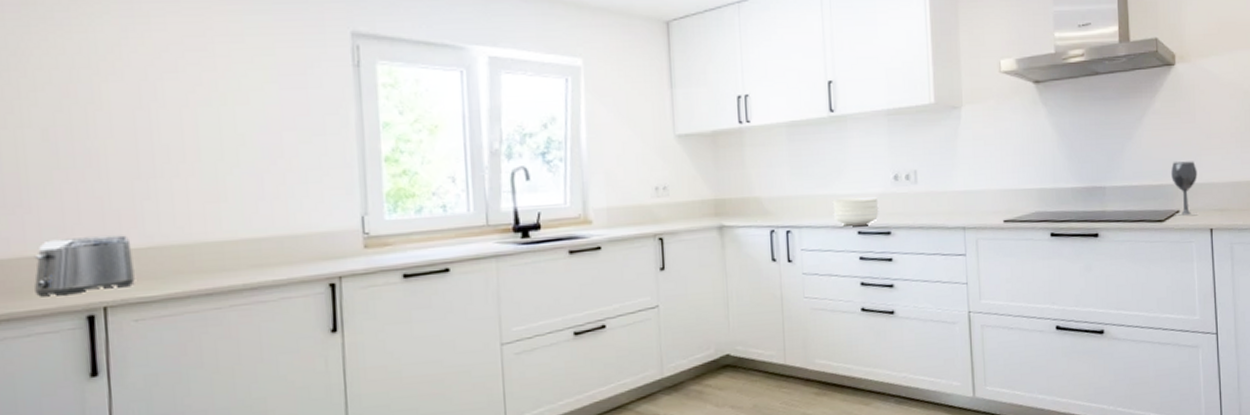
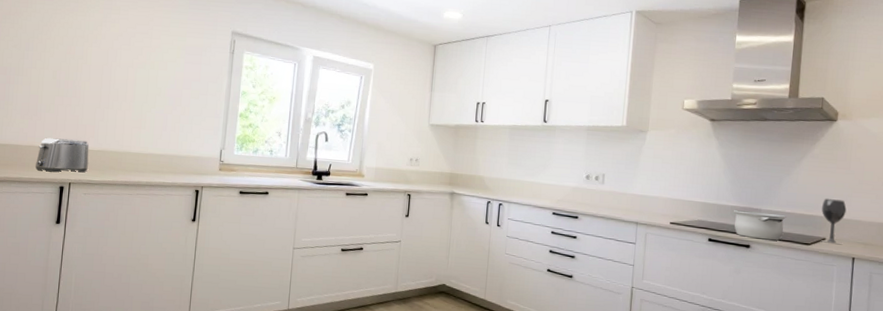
bowl: present [832,197,879,227] -> none [535,186,572,209]
cooking pot: none [1075,190,1134,225] -> present [734,210,786,241]

